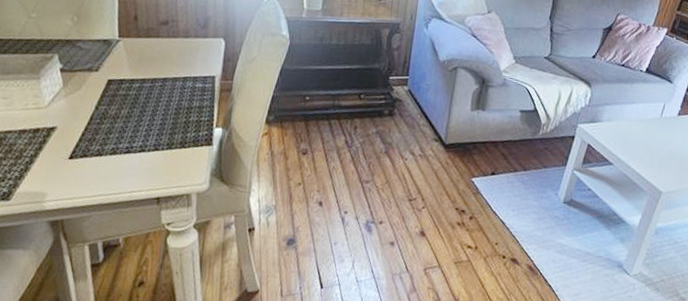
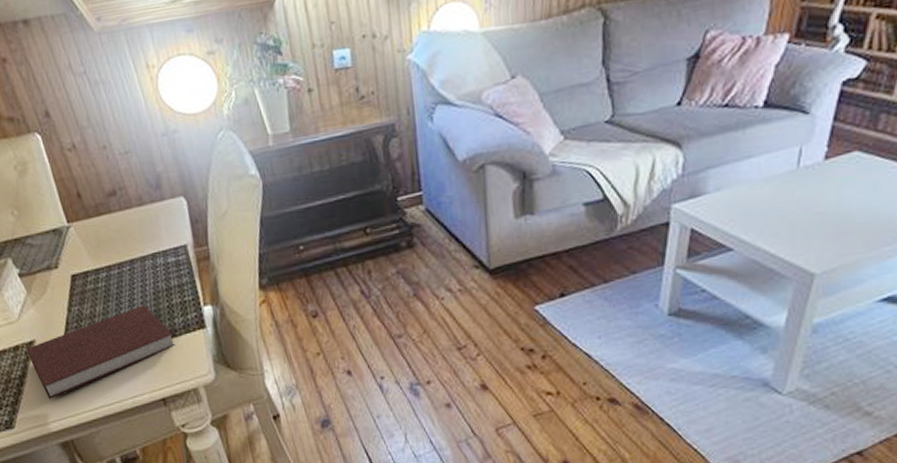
notebook: none [45,116,182,181] -> present [26,305,176,399]

